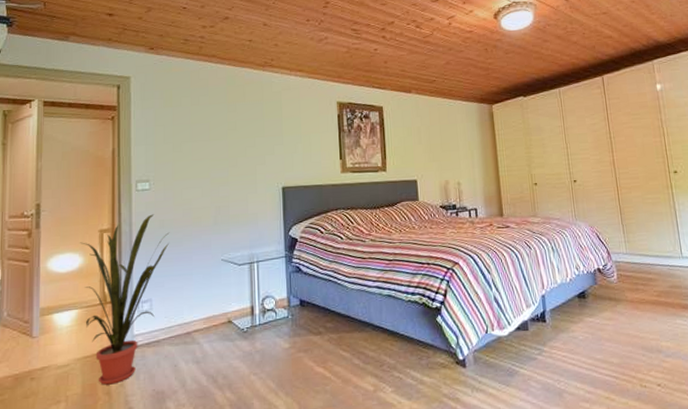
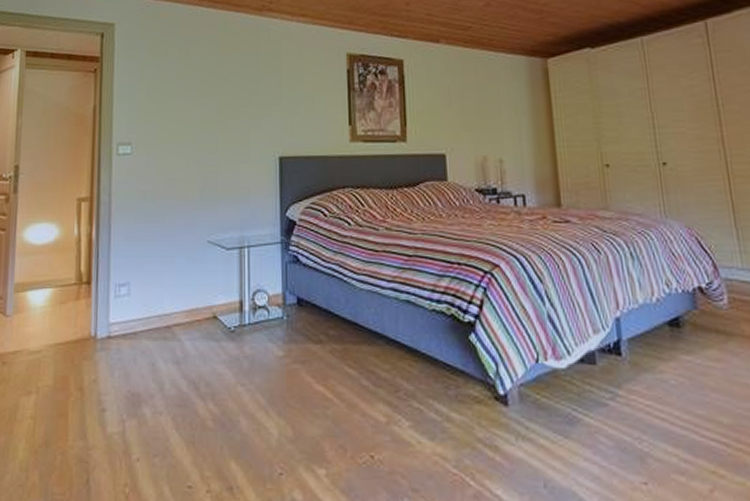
house plant: present [80,214,170,385] -> none [57,183,152,379]

